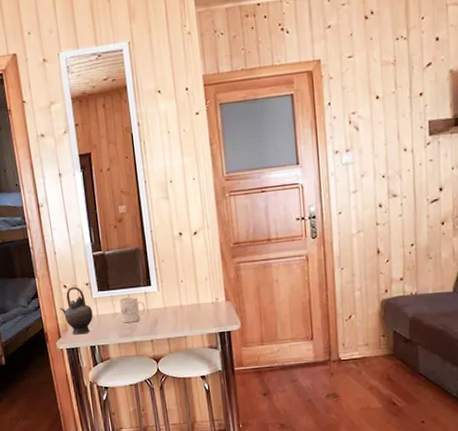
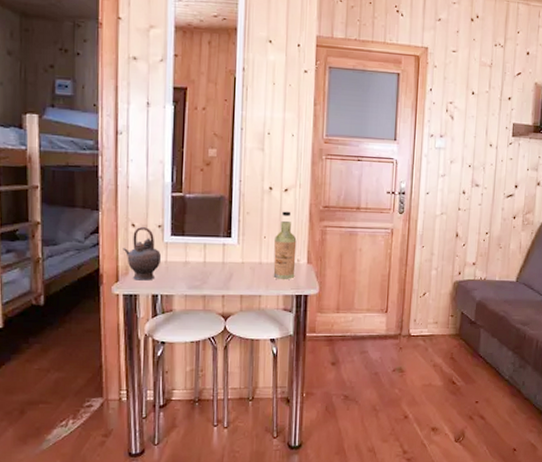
mug: present [119,296,146,323] -> none [193,245,222,274]
bottle: none [191,253,216,319] -> present [273,211,297,279]

